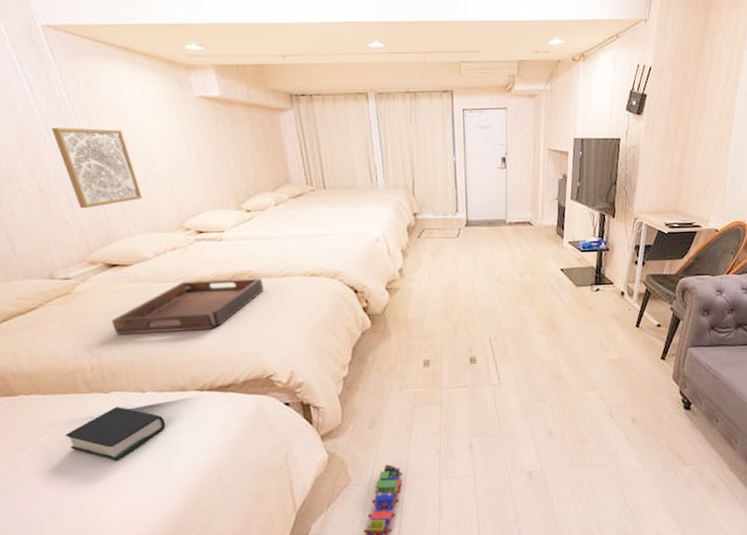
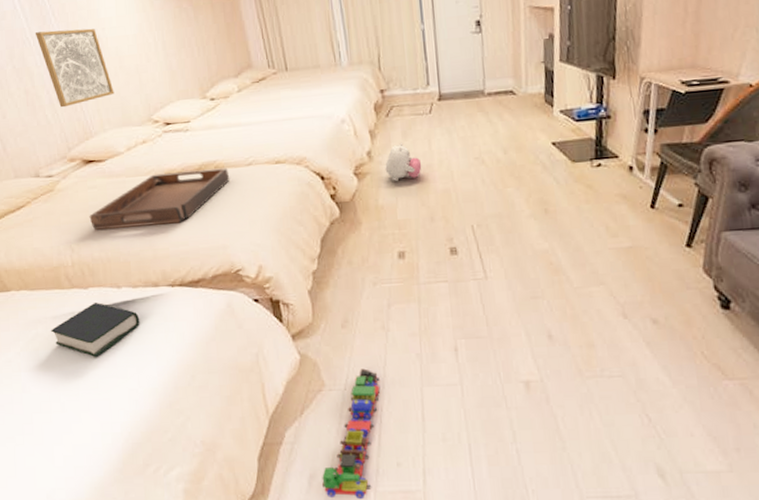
plush toy: none [415,262,448,297] -> present [385,142,422,181]

